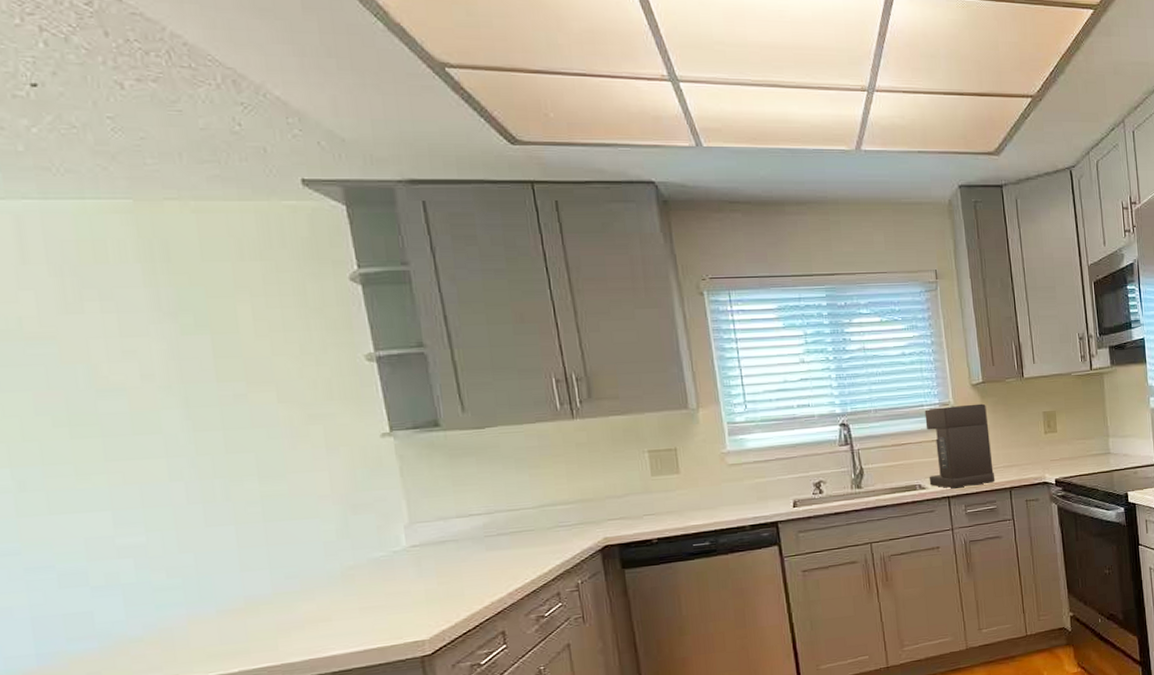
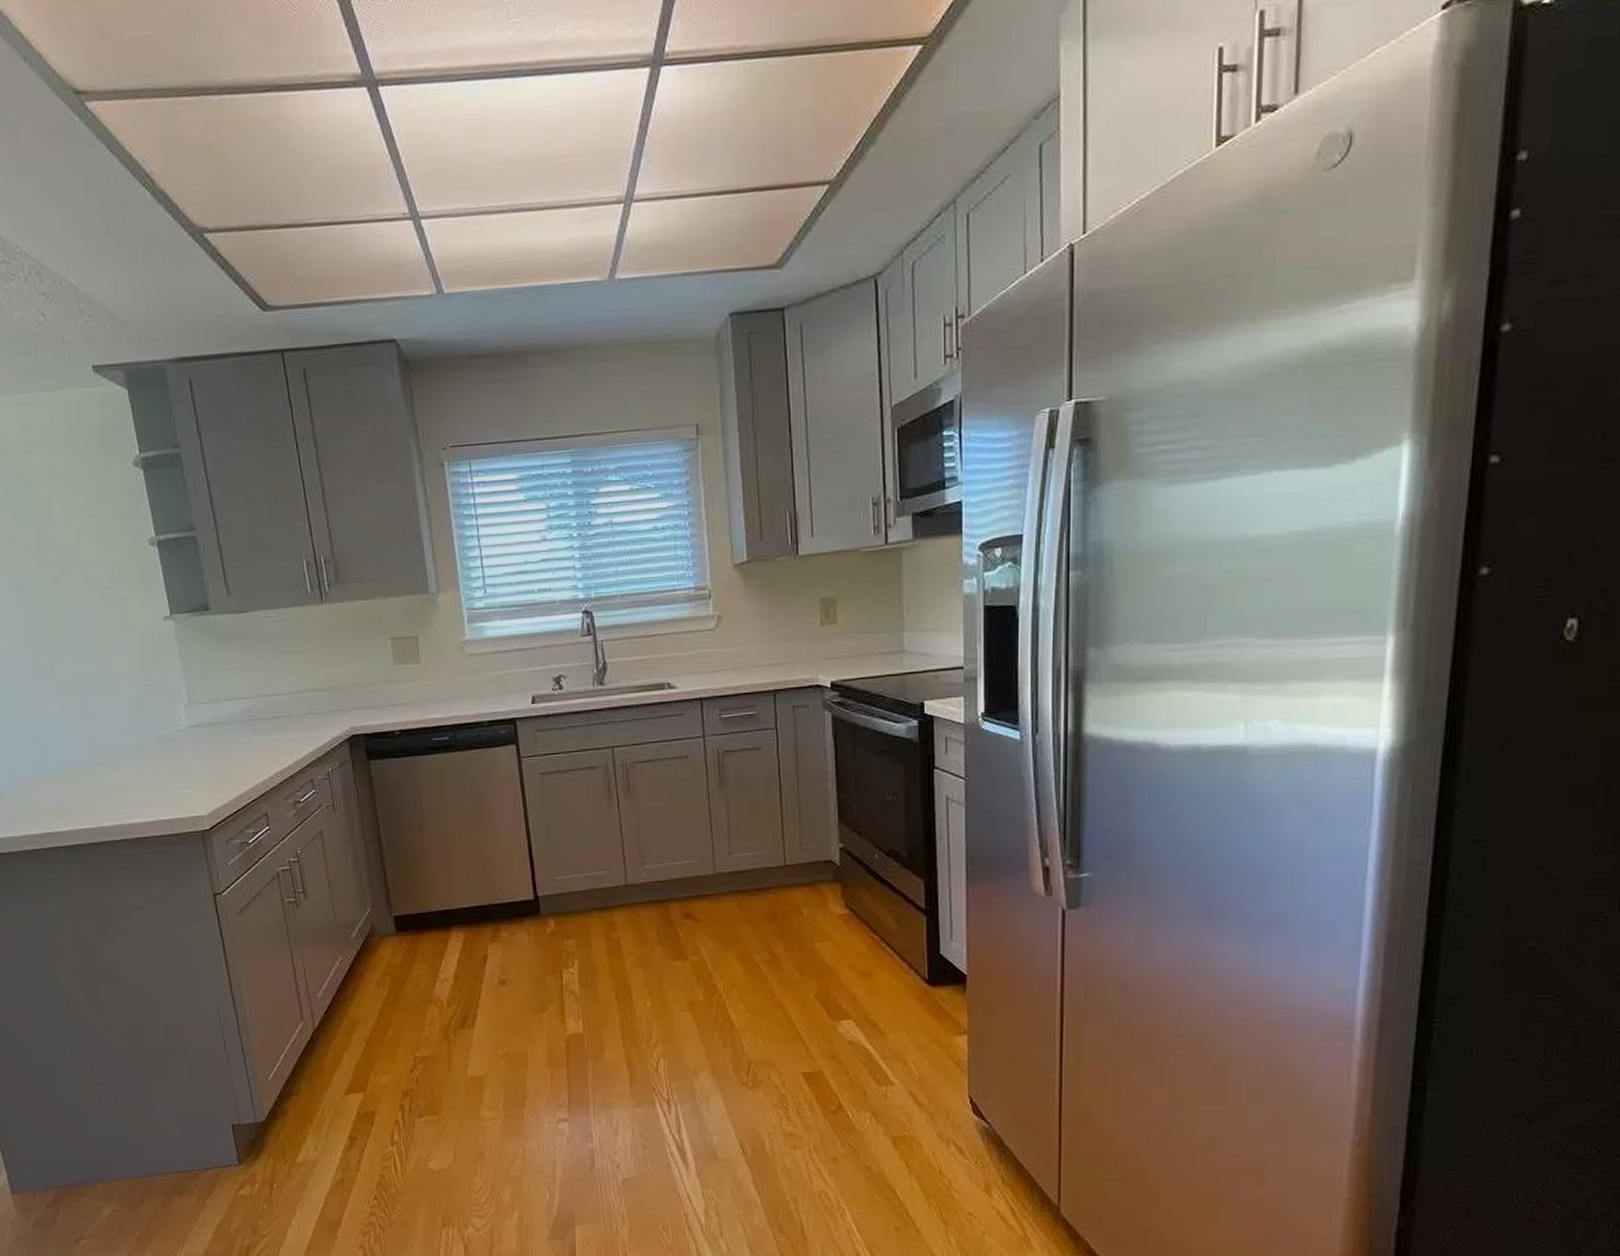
coffee maker: present [924,403,996,489] -> none [677,587,757,689]

